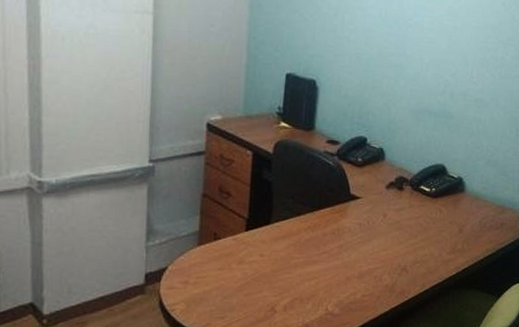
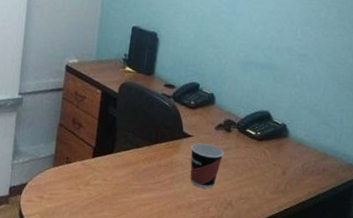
cup: none [359,205,397,255] -> present [190,143,224,189]

